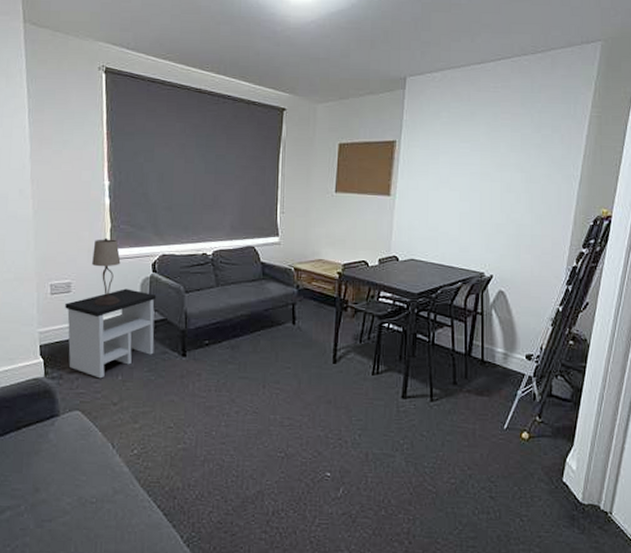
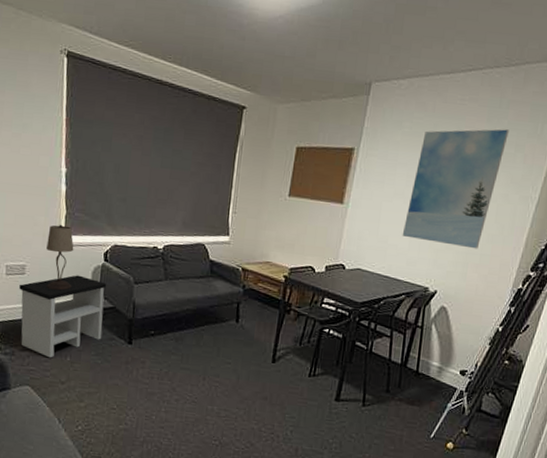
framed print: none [451,112,544,230] -> present [402,129,509,249]

